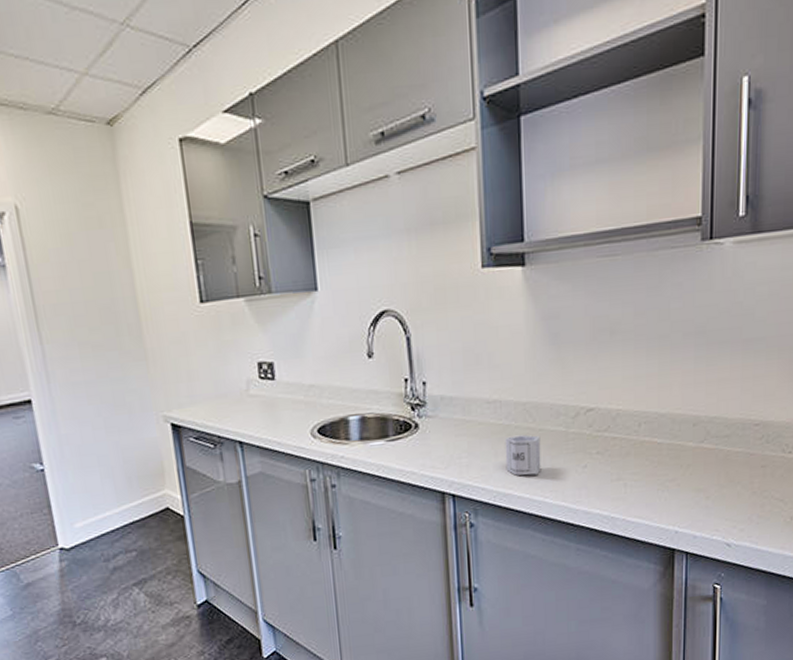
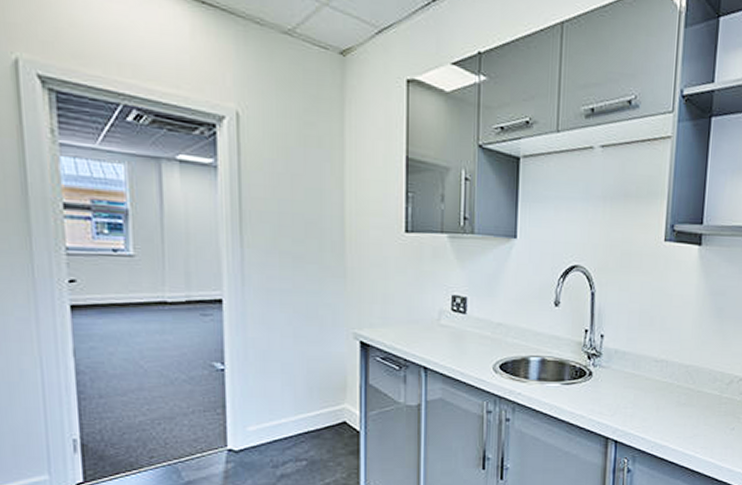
cup: present [505,434,541,476] -> none [665,394,698,431]

